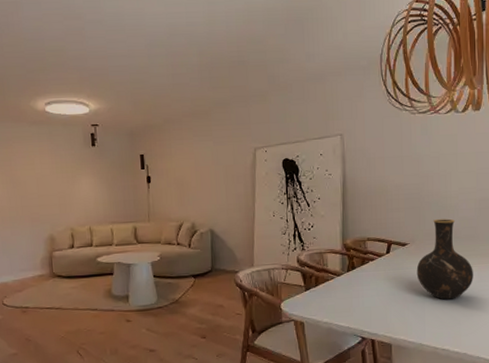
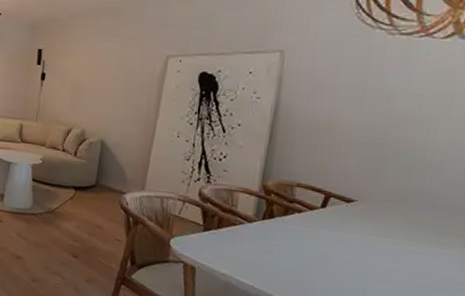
vase: present [416,218,473,300] -> none [361,176,453,286]

